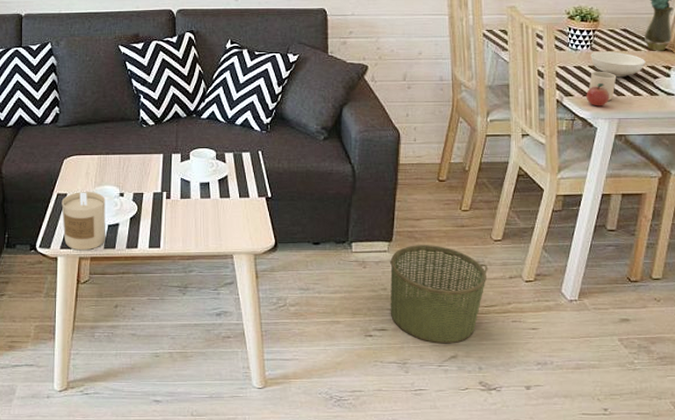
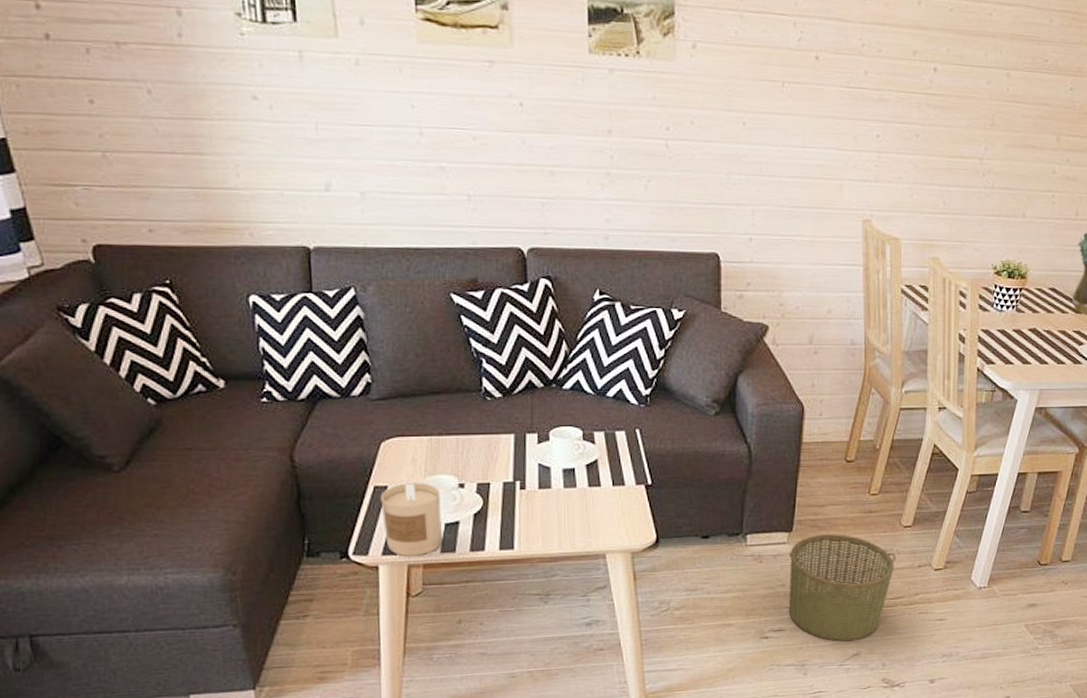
fruit: present [586,83,609,107] -> none [1008,350,1032,376]
mug: present [589,71,617,101] -> none [1012,335,1041,369]
bowl: present [590,51,646,78] -> none [1015,313,1072,344]

